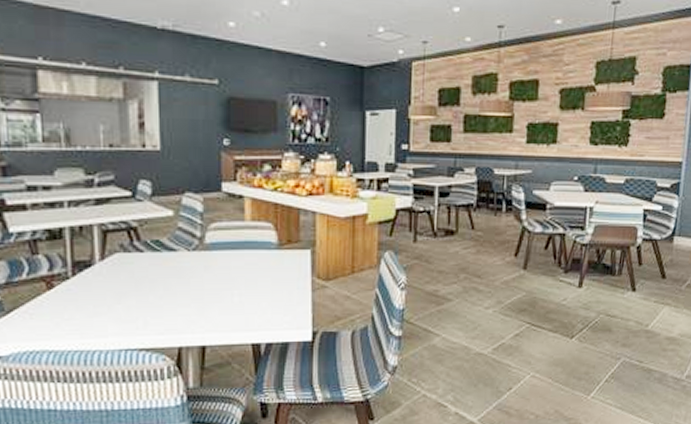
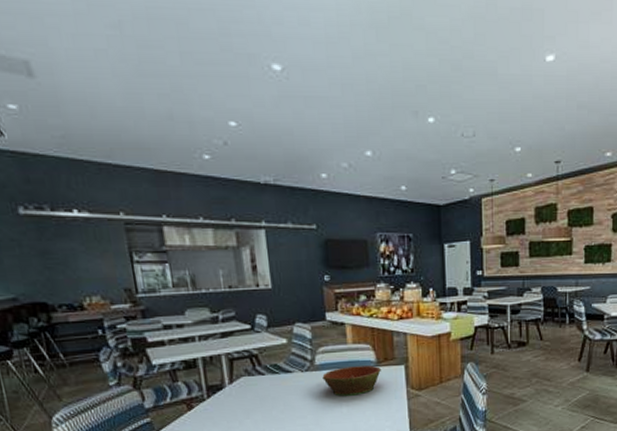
bowl: none [212,248,283,283] -> present [322,365,381,396]

